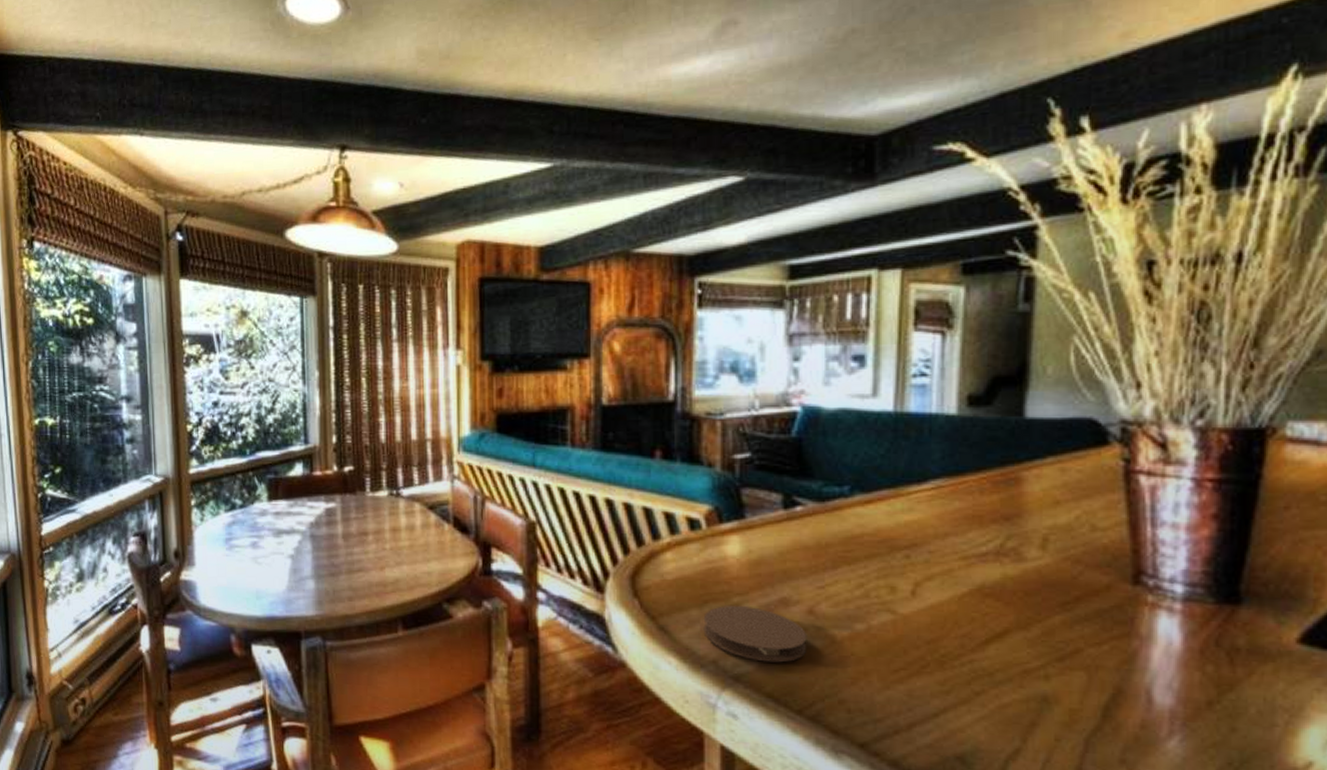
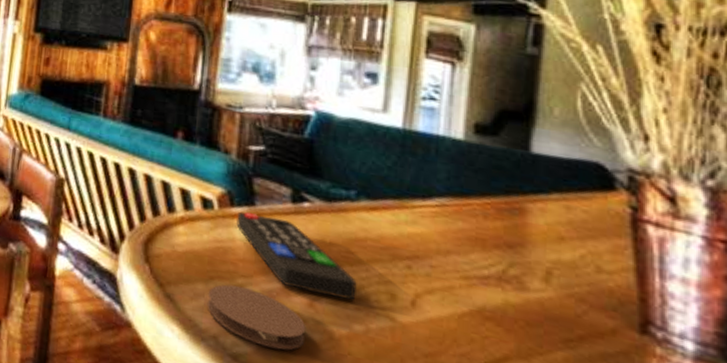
remote control: none [727,527,856,601] -> present [236,212,357,300]

